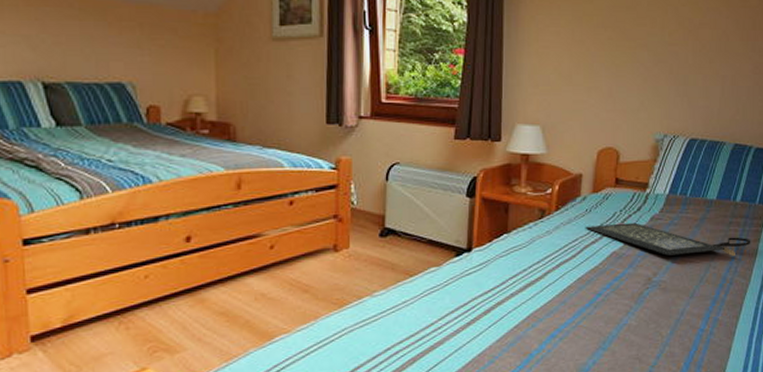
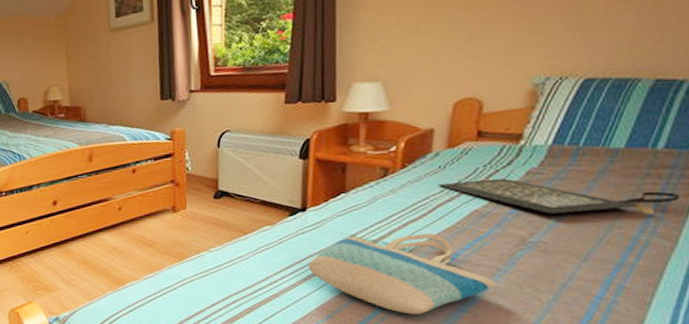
tote bag: none [472,273,629,355] -> present [308,233,496,315]

